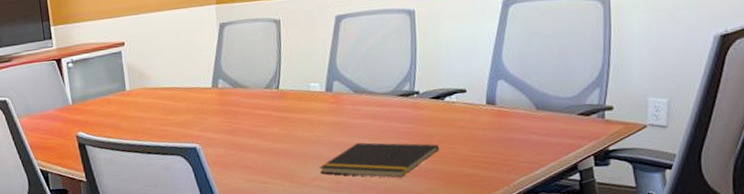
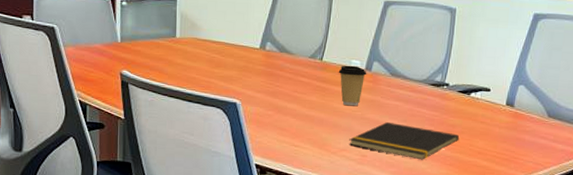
coffee cup: none [297,88,328,133] -> present [338,65,367,106]

